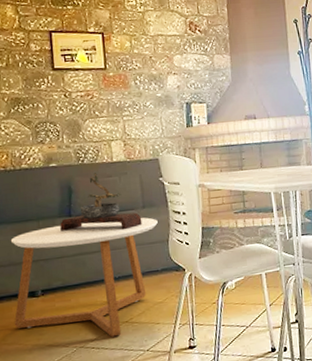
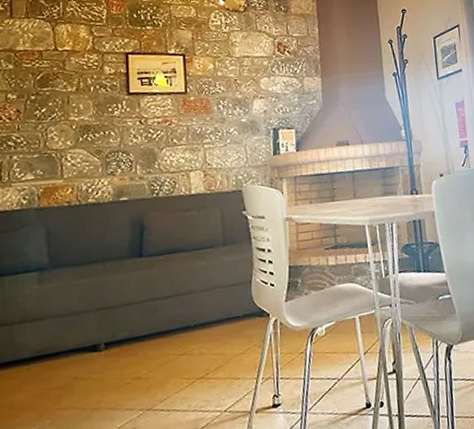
coffee table: present [10,217,158,337] -> none [71,256,240,397]
bonsai tree: present [60,173,142,231] -> none [129,207,223,274]

